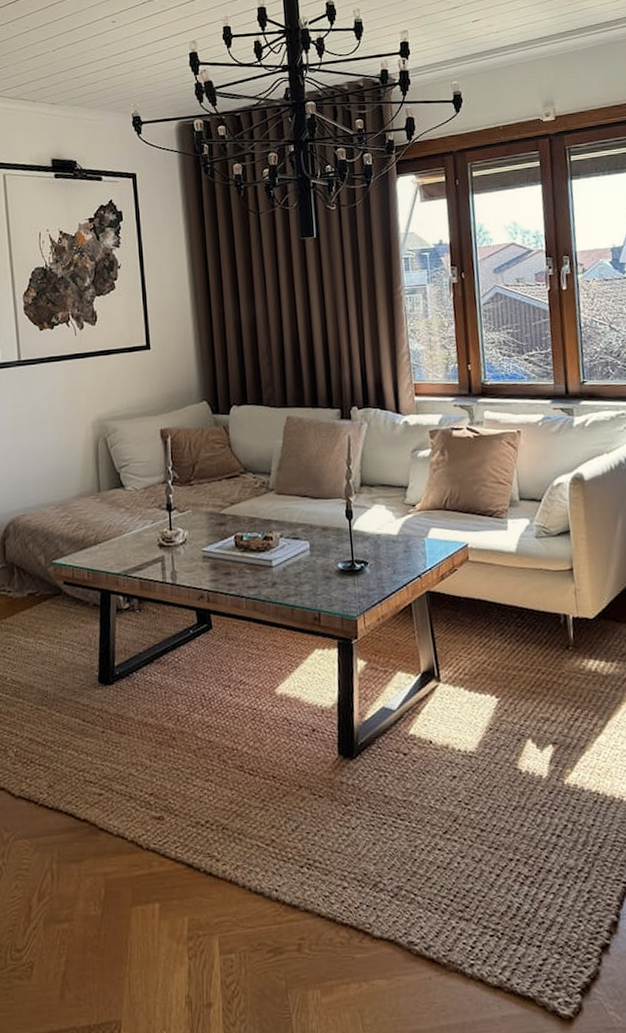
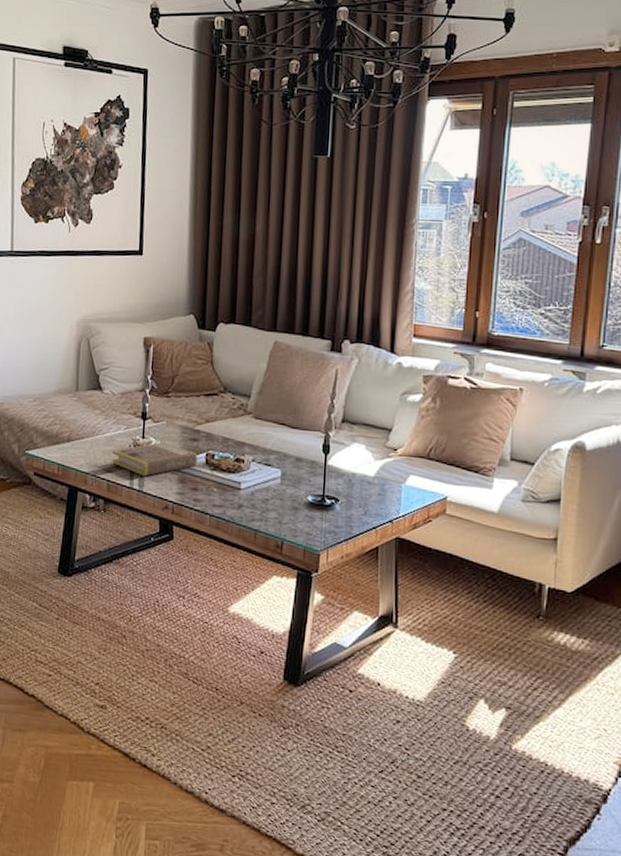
book: none [141,530,228,569] -> present [112,441,198,477]

